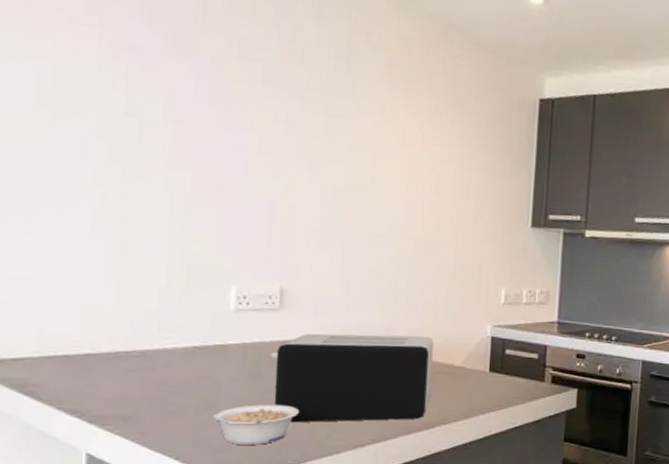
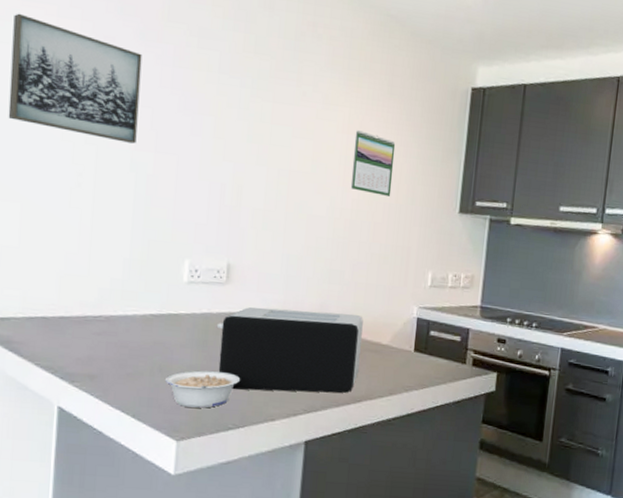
wall art: none [14,19,174,162] -> present [8,13,142,144]
calendar: none [414,144,462,212] -> present [350,130,396,196]

